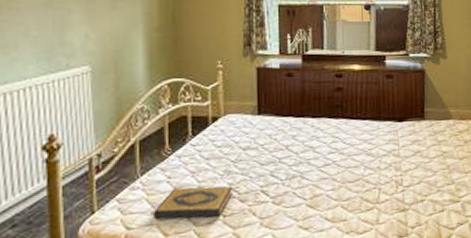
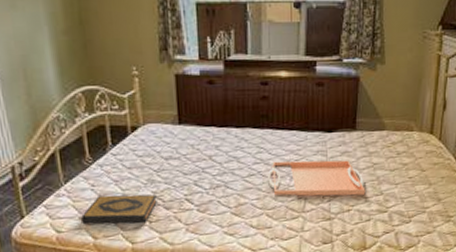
serving tray: none [341,149,438,187] -> present [267,160,366,197]

